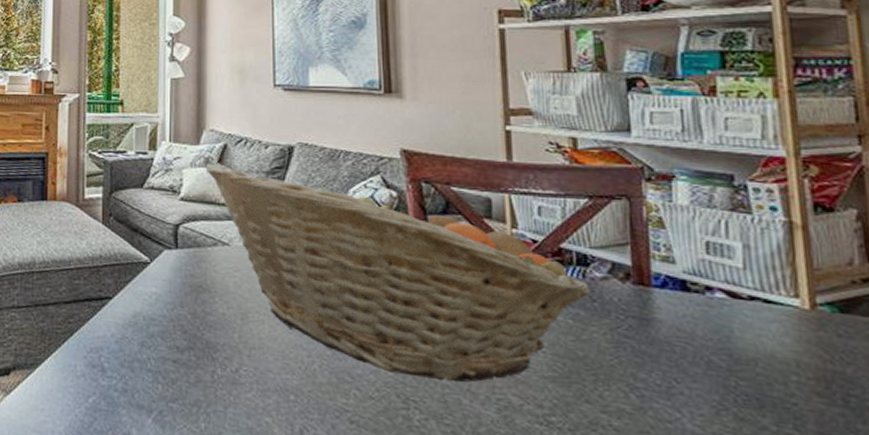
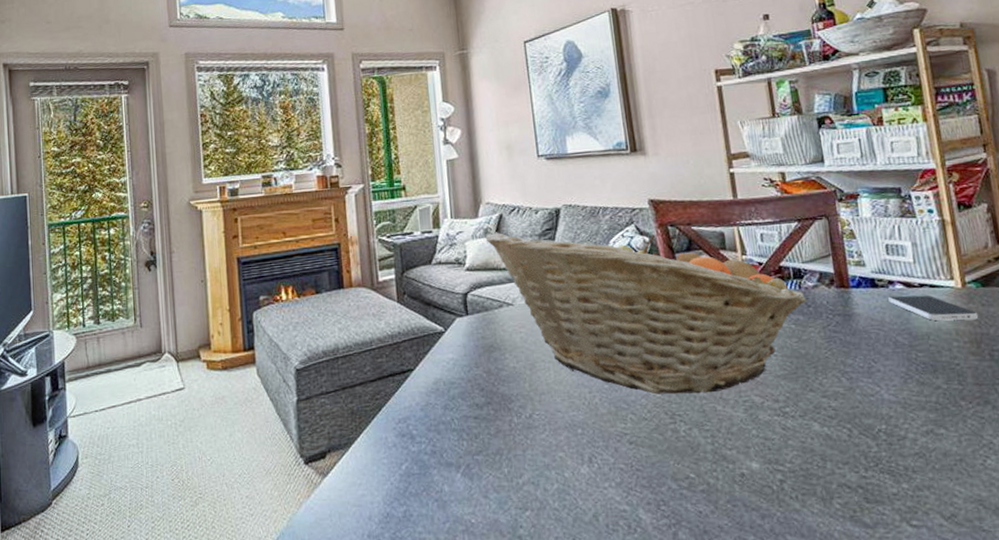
smartphone: none [704,305,832,353] -> present [888,295,979,321]

